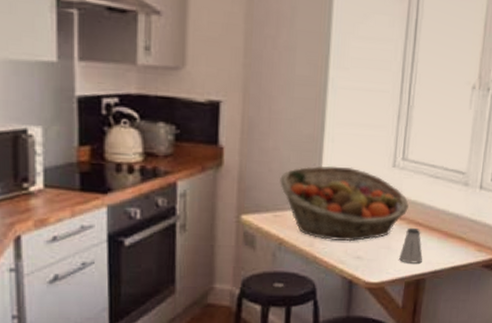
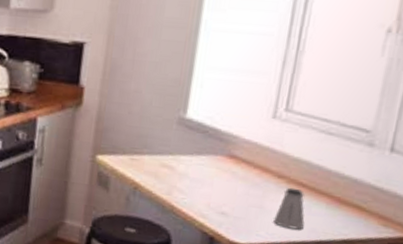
fruit basket: present [280,165,409,242] -> none [139,110,290,195]

